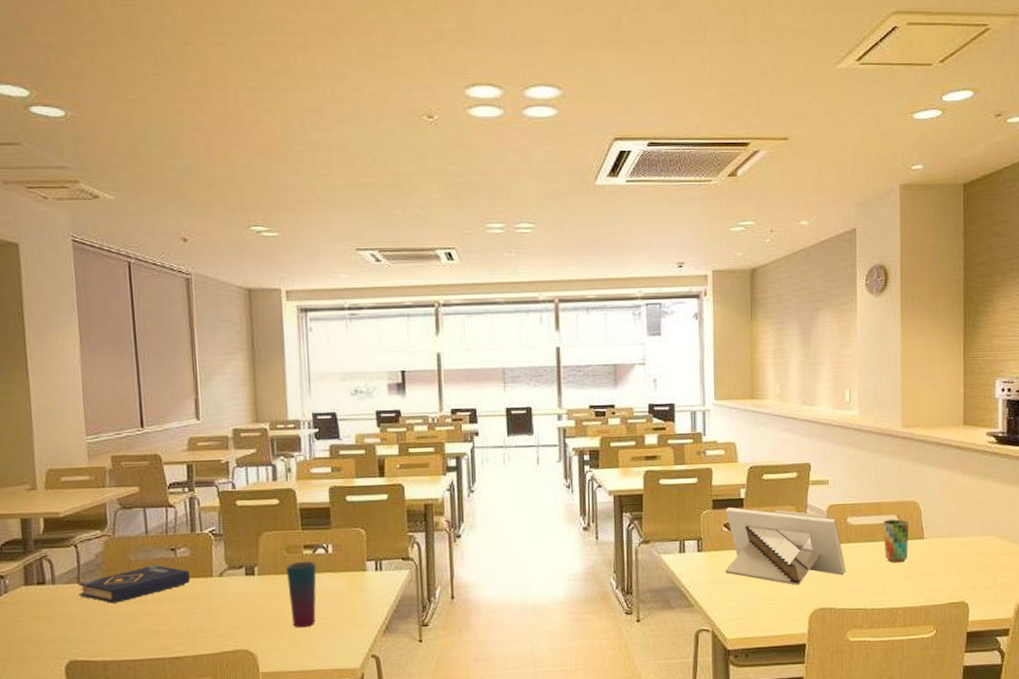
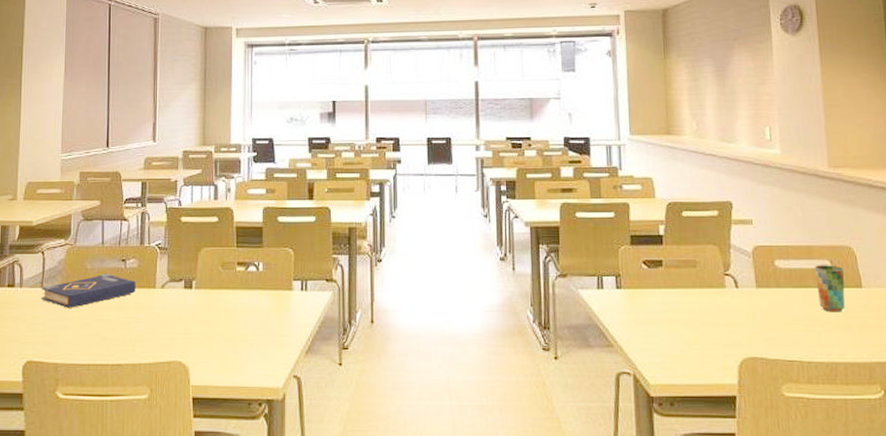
cup: present [286,561,317,628] -> none [221,277,247,343]
architectural model: present [725,506,846,586] -> none [645,243,777,331]

